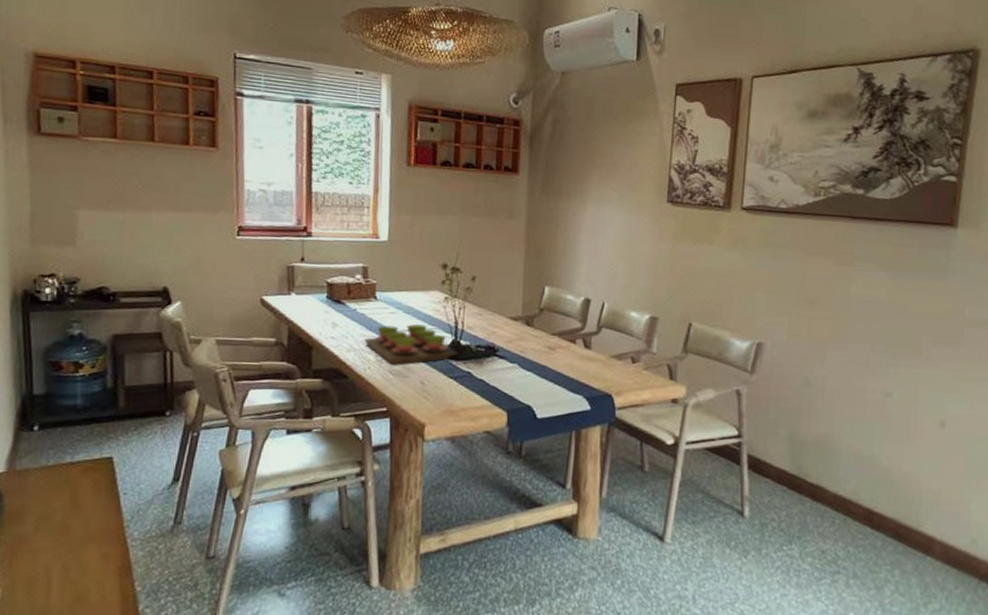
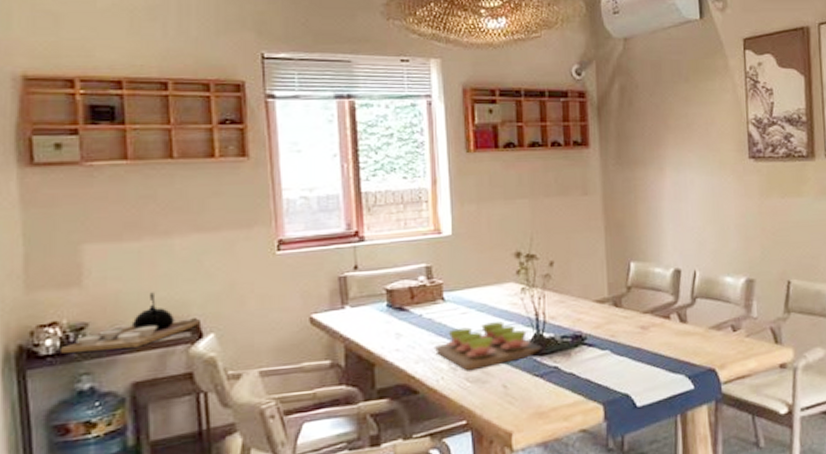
tea set: none [56,259,170,305] -> present [59,292,200,353]

